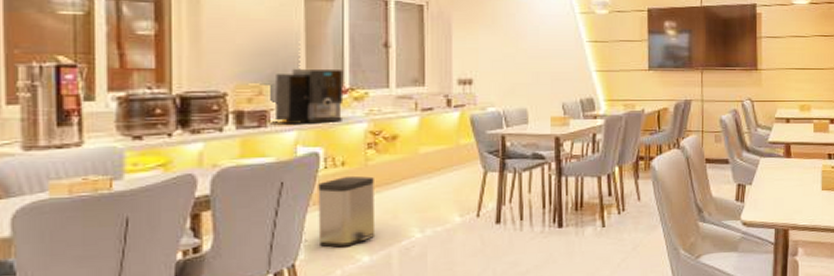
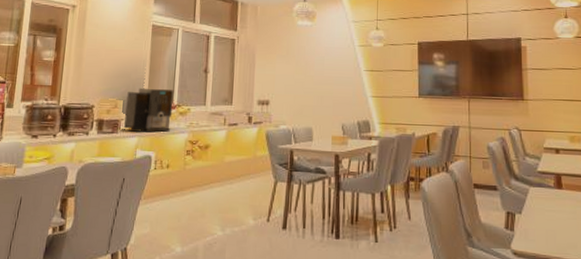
pedal bin: present [318,175,376,248] -> none [145,176,189,238]

